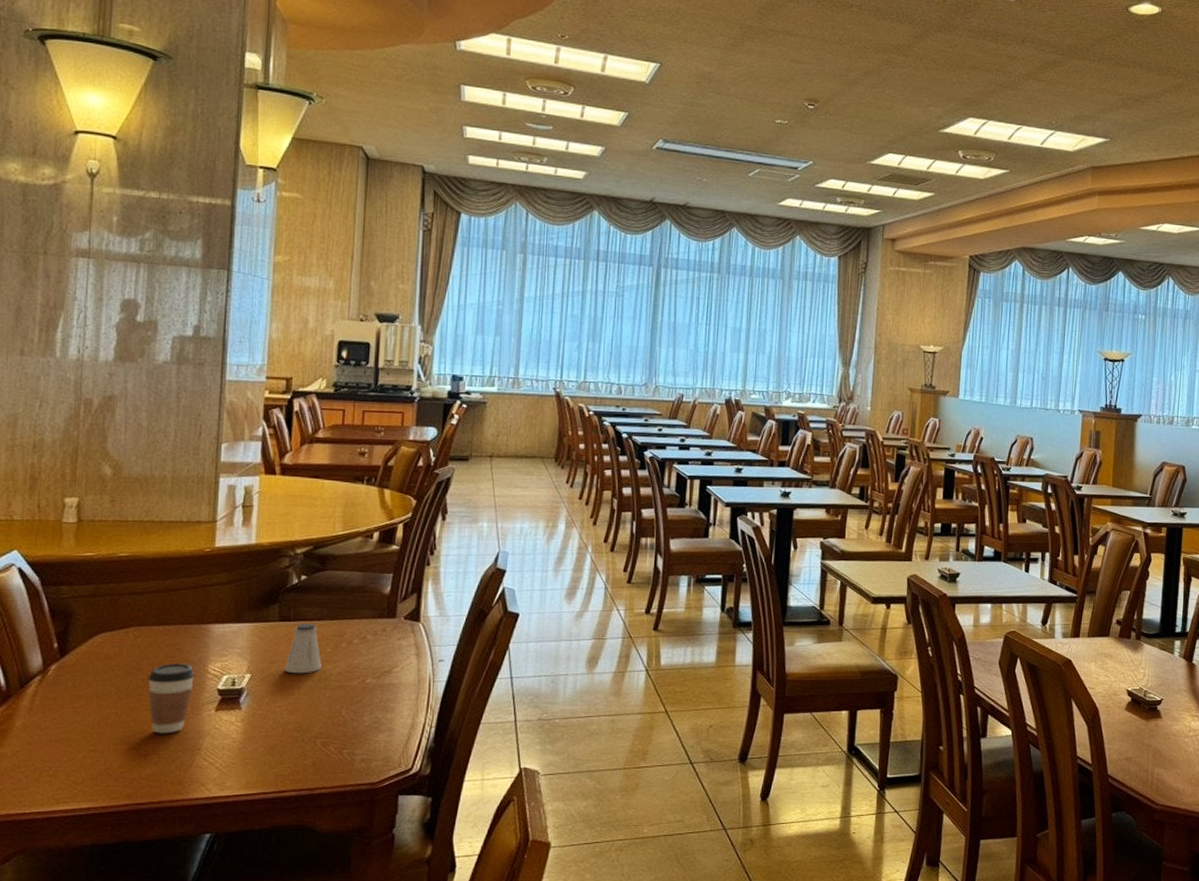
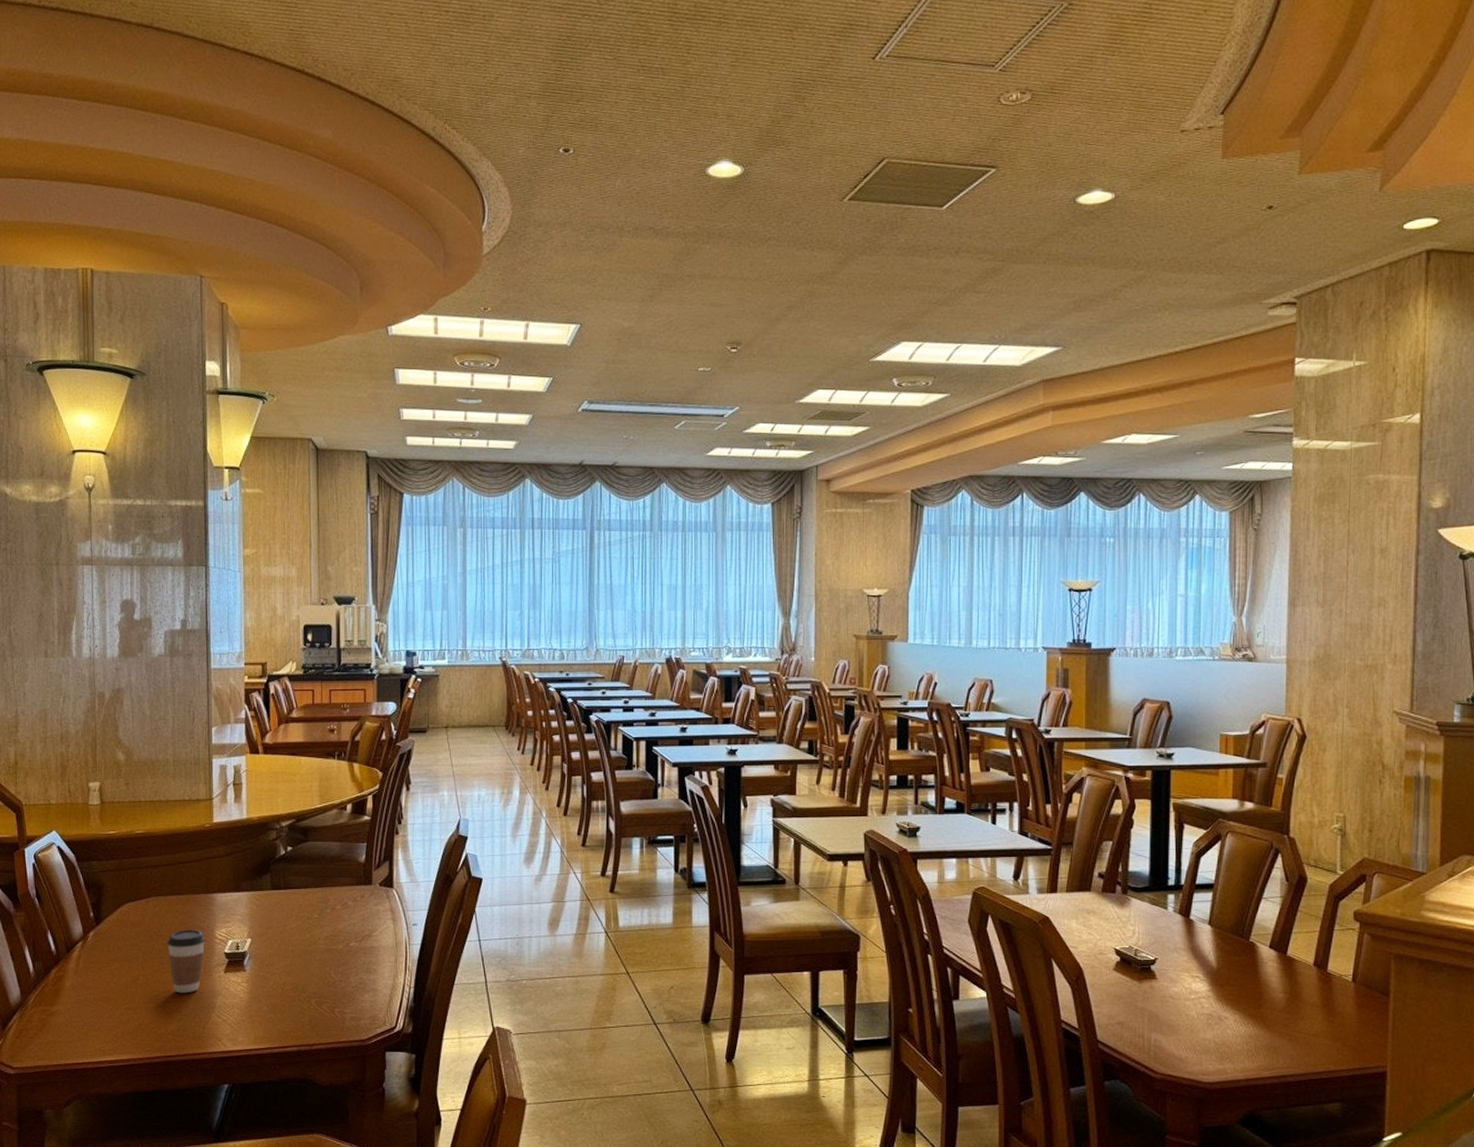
saltshaker: present [285,623,322,674] -> none [279,891,311,938]

